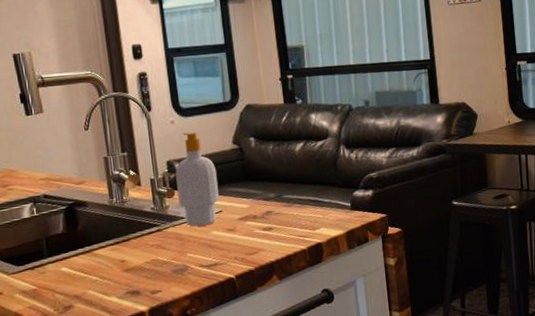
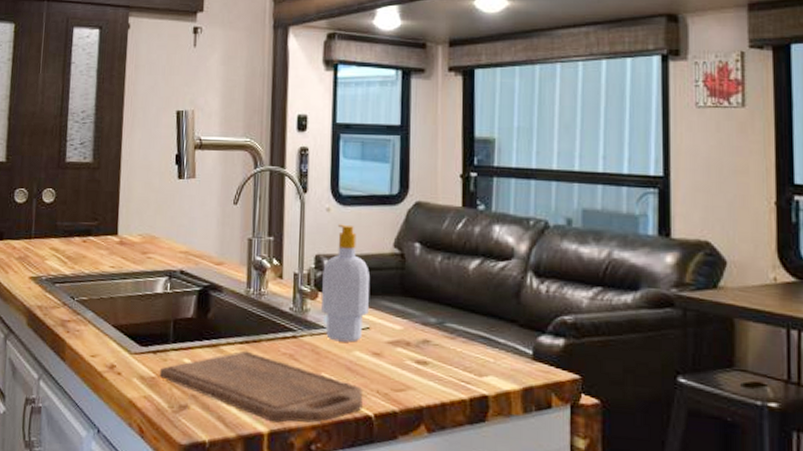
cutting board: none [39,249,225,301] -> present [159,350,363,423]

